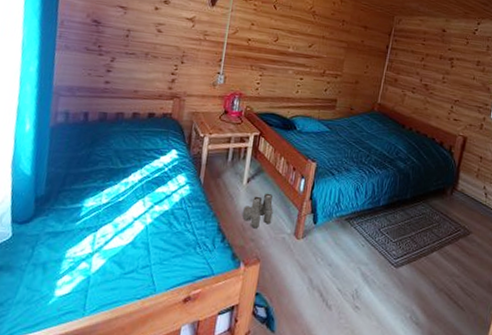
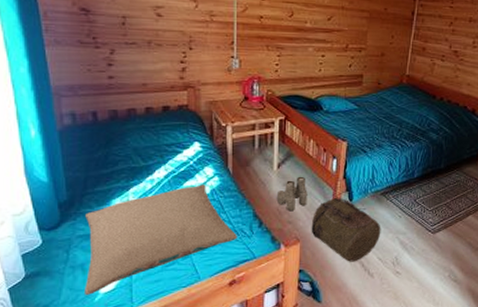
pillow: none [40,191,199,297] -> present [85,184,237,295]
backpack: none [272,218,343,290] -> present [311,197,381,262]

